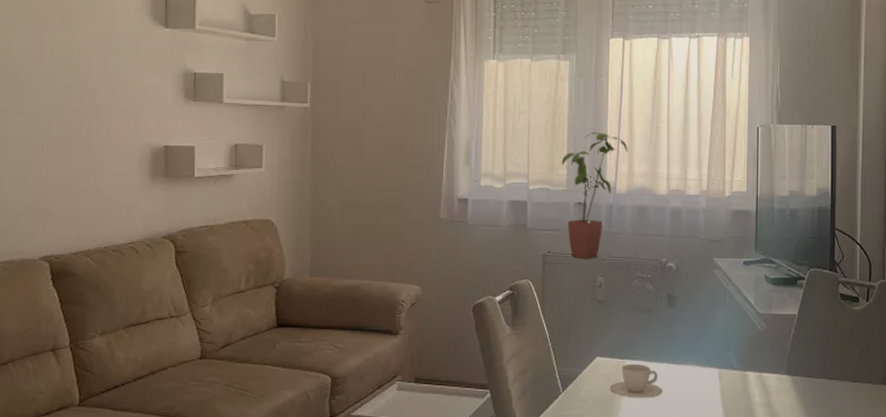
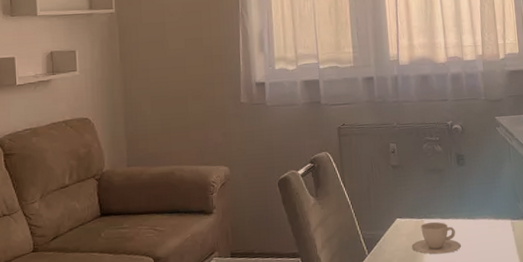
house plant: present [561,132,628,260] -> none [346,11,407,130]

